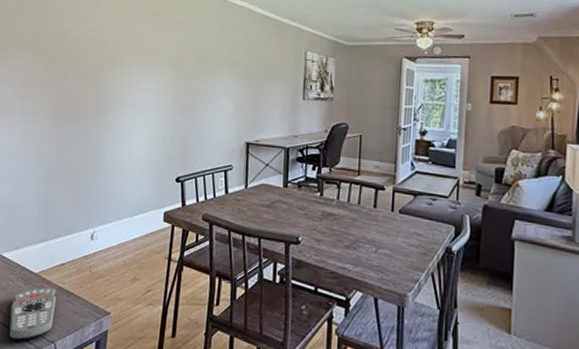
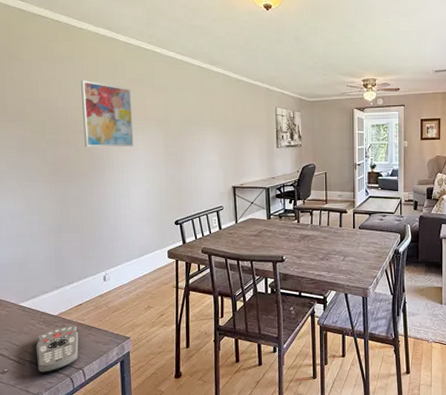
wall art: none [91,10,147,87] -> present [81,80,134,148]

